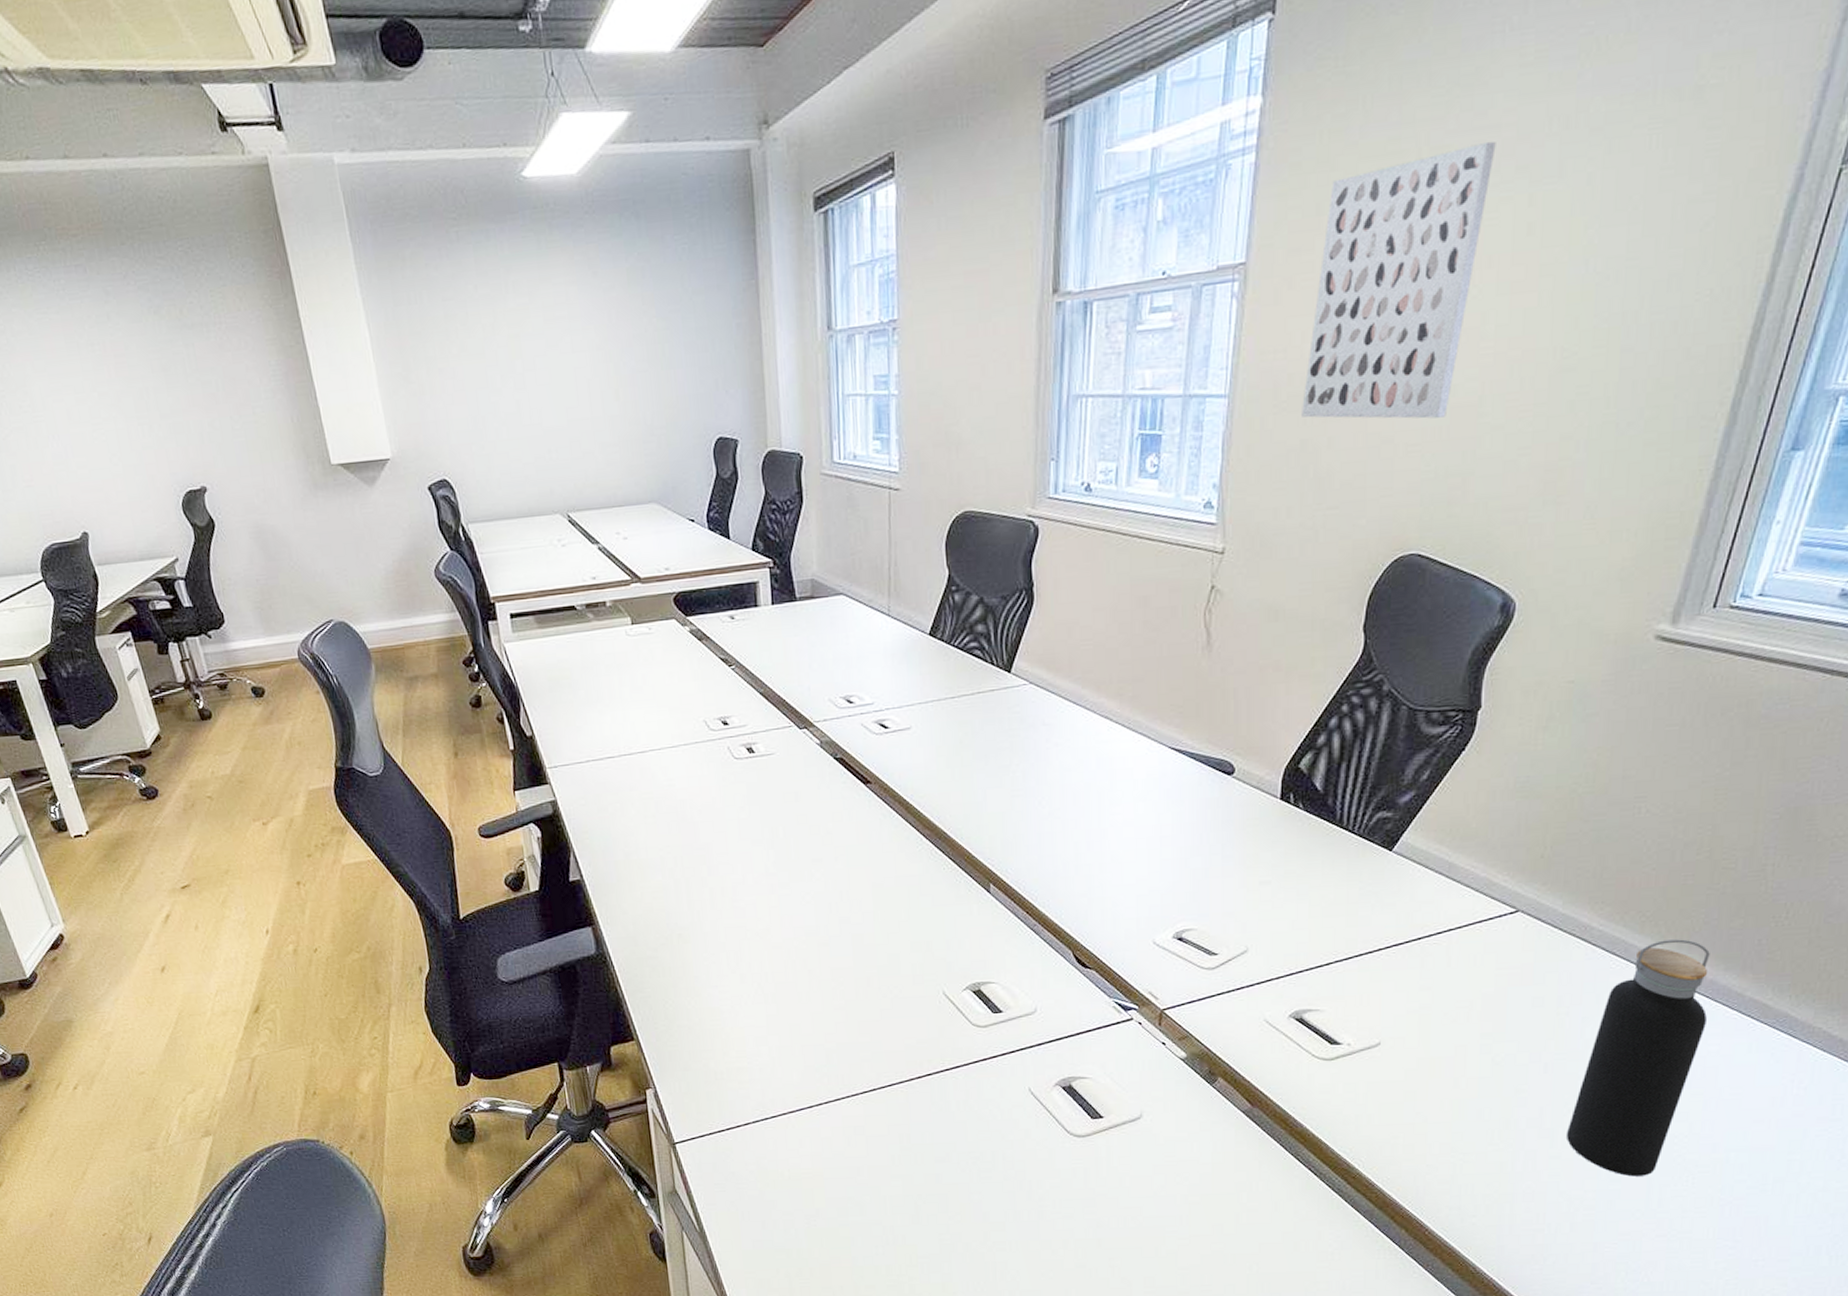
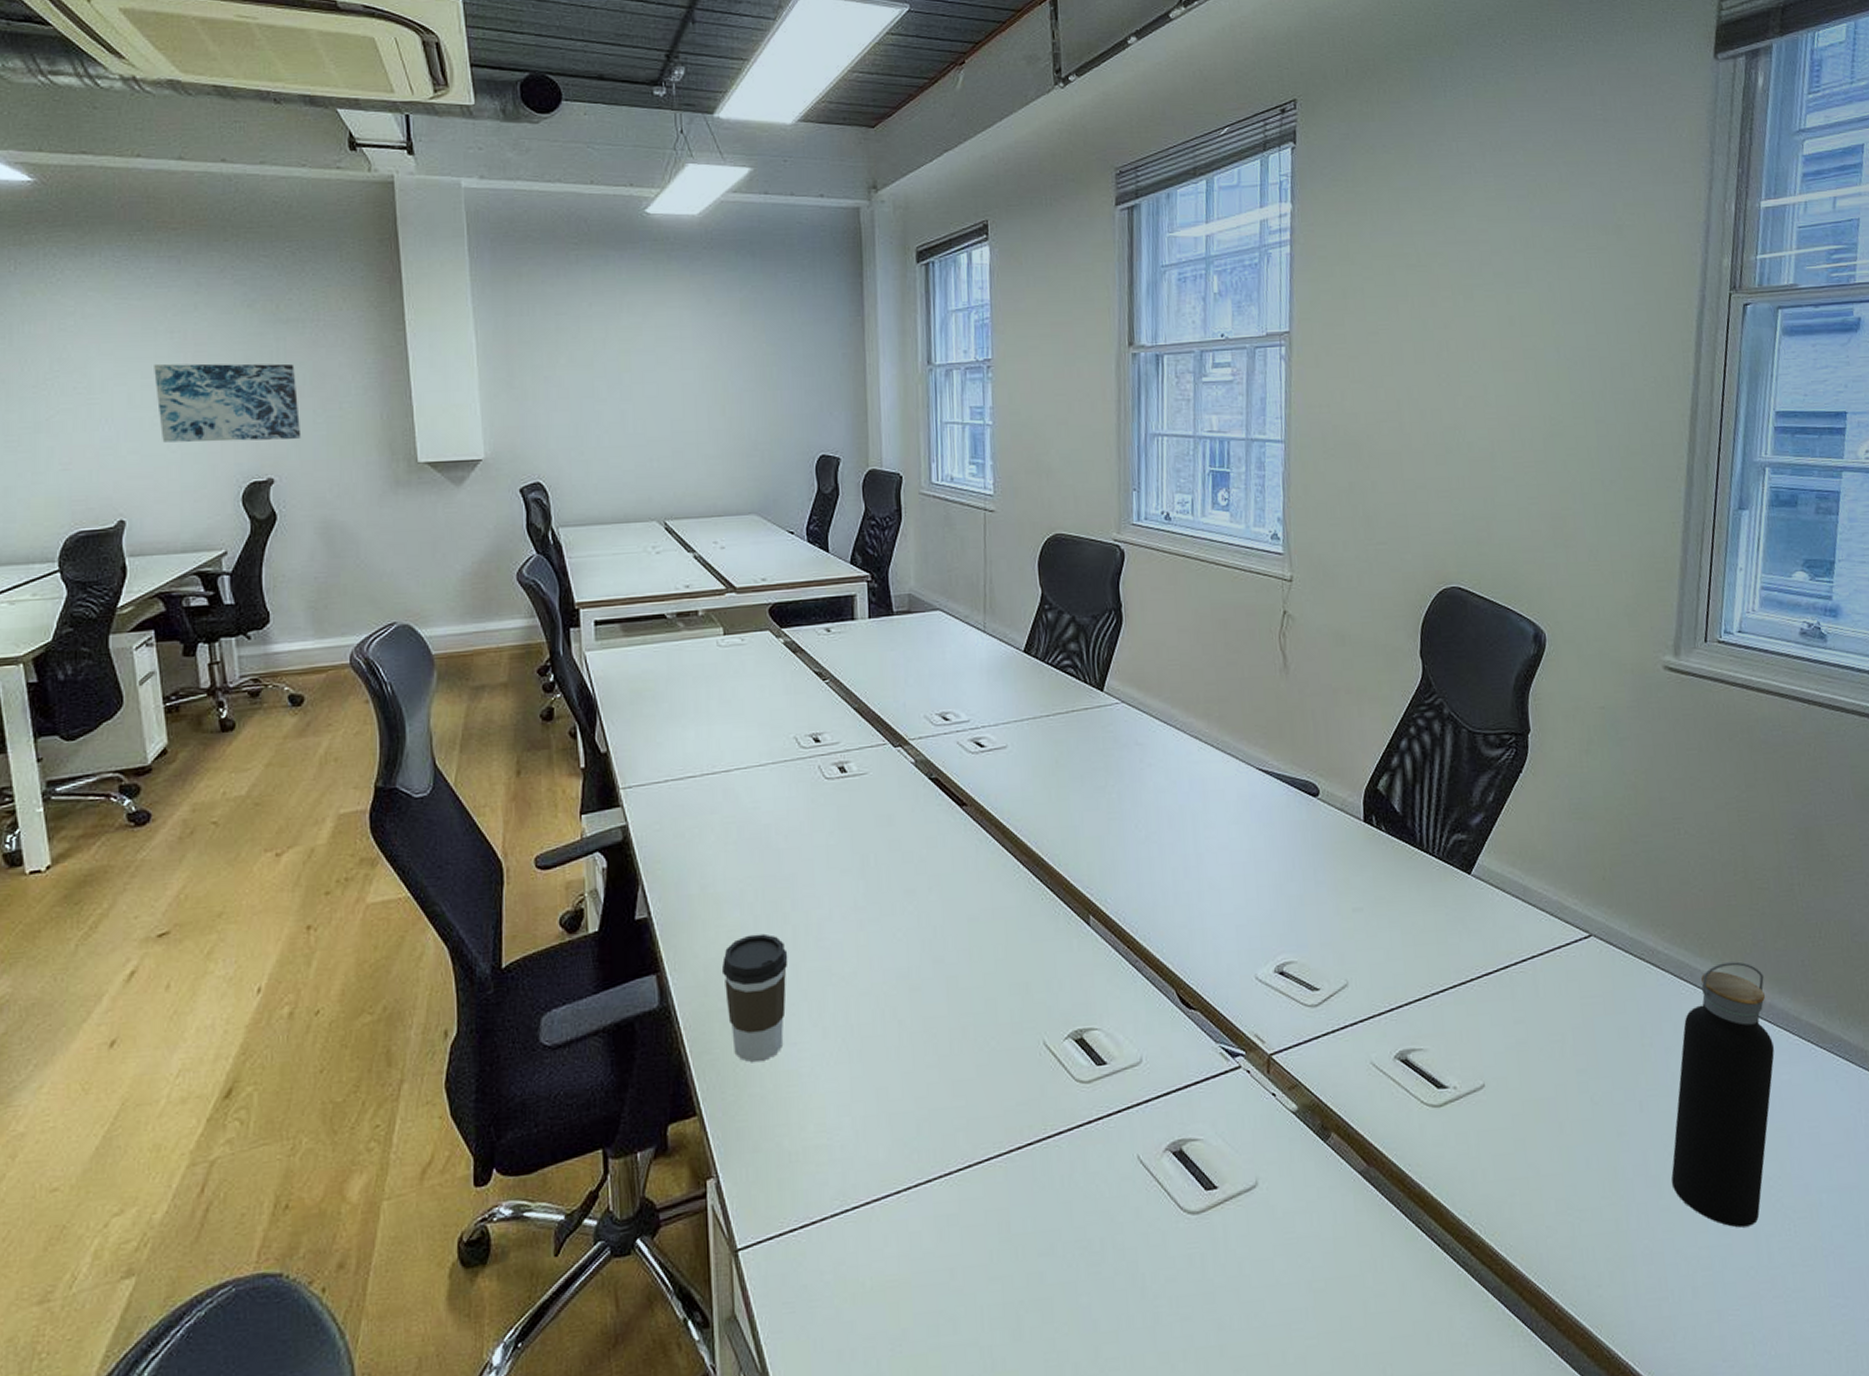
wall art: none [83,371,224,456] -> present [154,363,302,443]
coffee cup: none [648,894,707,1001] -> present [721,933,788,1063]
wall art: present [1302,141,1496,419] -> none [1347,252,1477,469]

